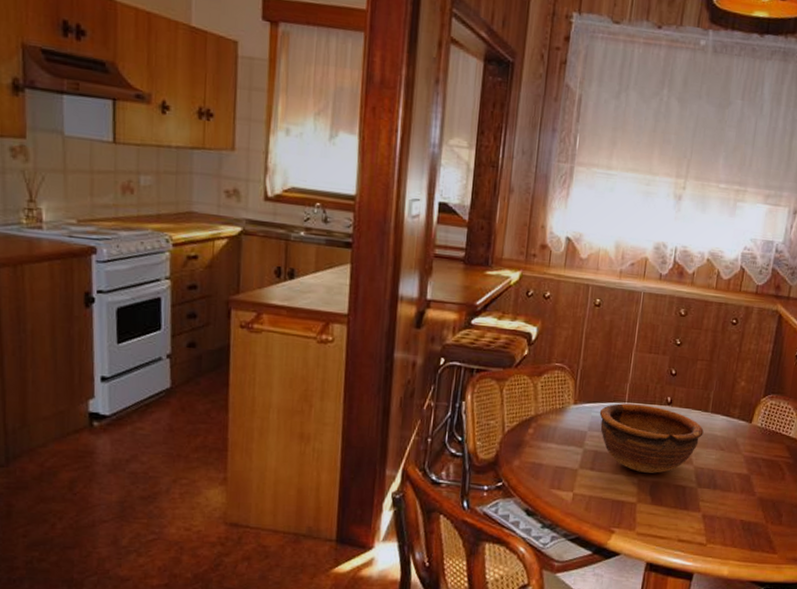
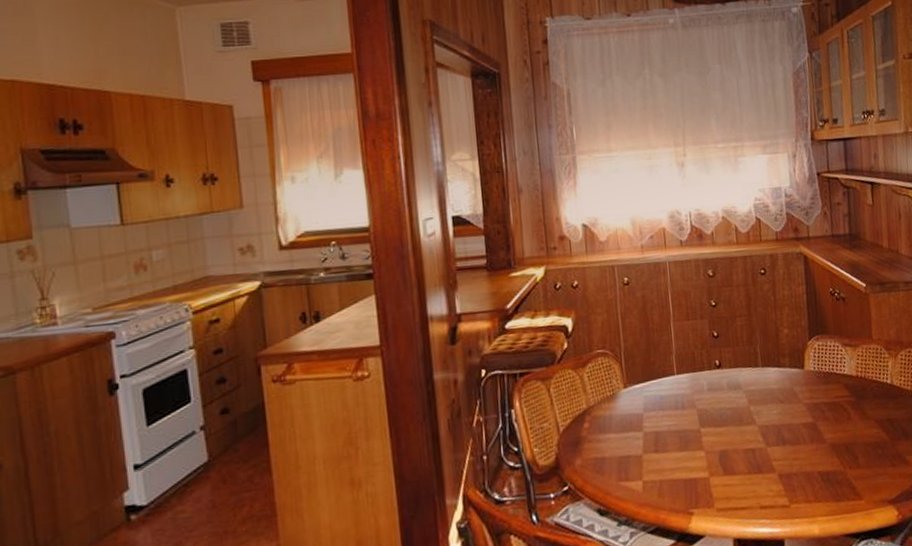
bowl: present [599,403,704,473] -> none [651,372,760,445]

